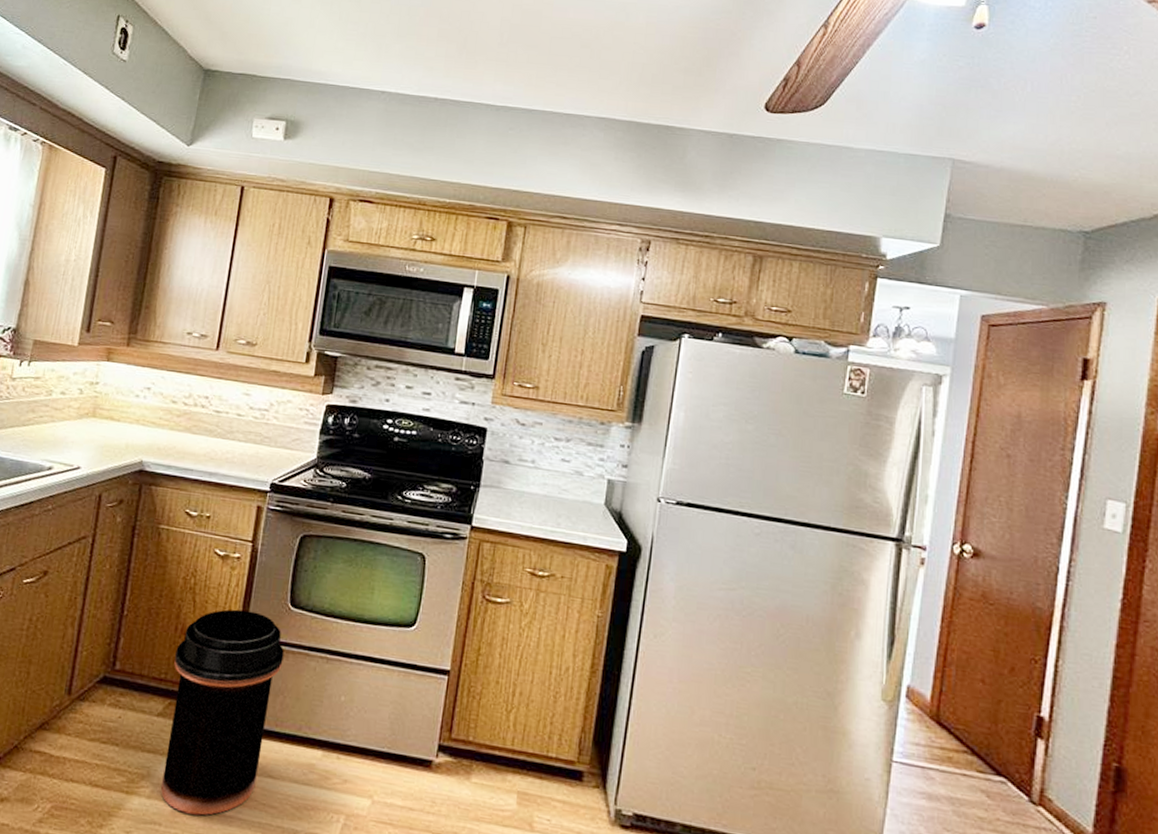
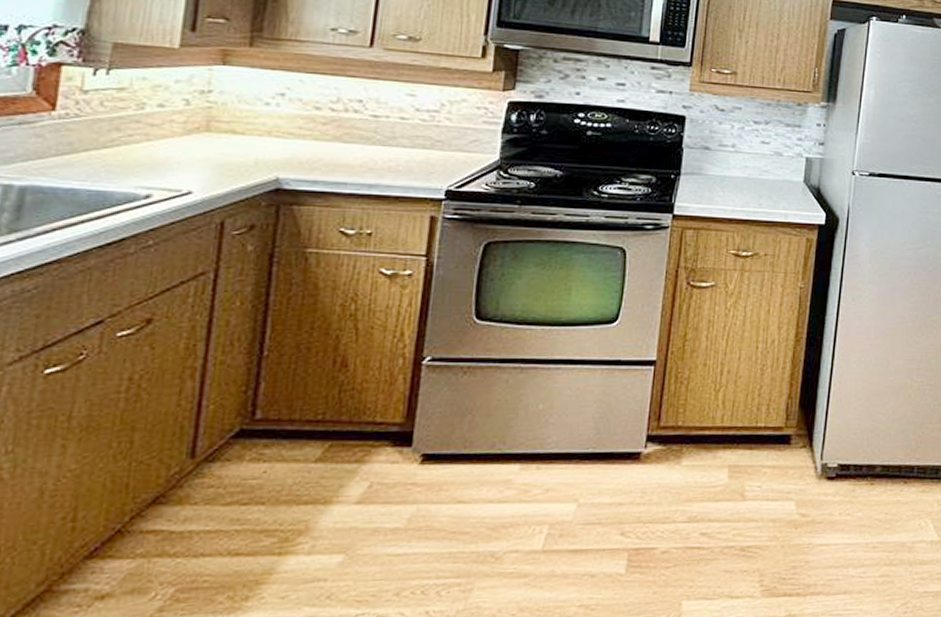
trash can: present [161,609,284,815] -> none [324,331,471,561]

